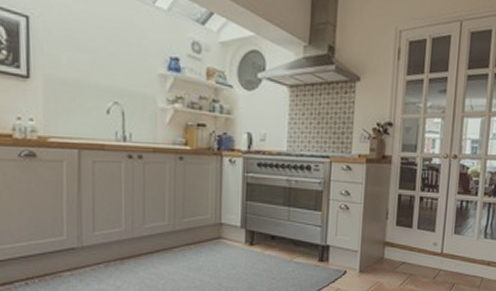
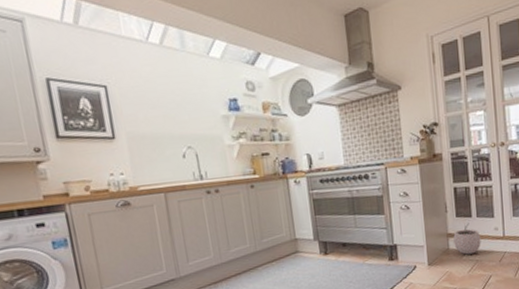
plant pot: none [389,233,418,267] -> present [453,223,481,255]

